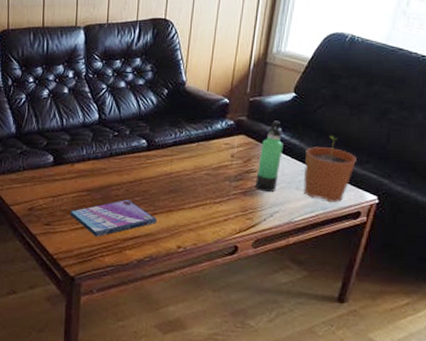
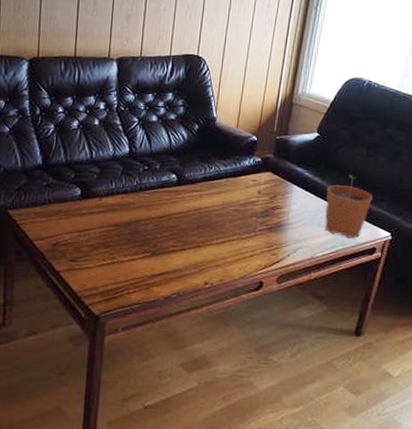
video game case: present [70,199,157,237] -> none [97,234,185,273]
thermos bottle: present [255,120,283,192] -> none [280,159,307,228]

